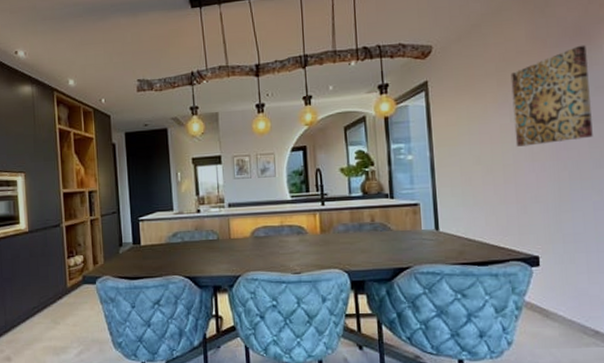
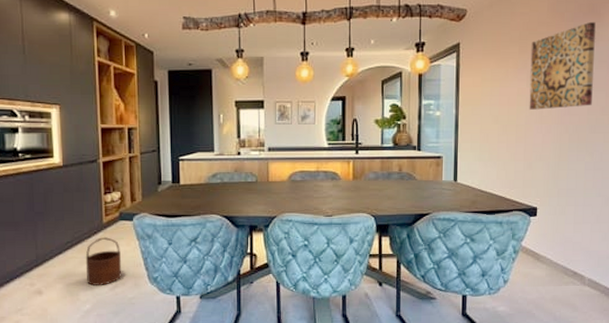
wooden bucket: none [51,301,87,352] -> present [85,237,122,286]

